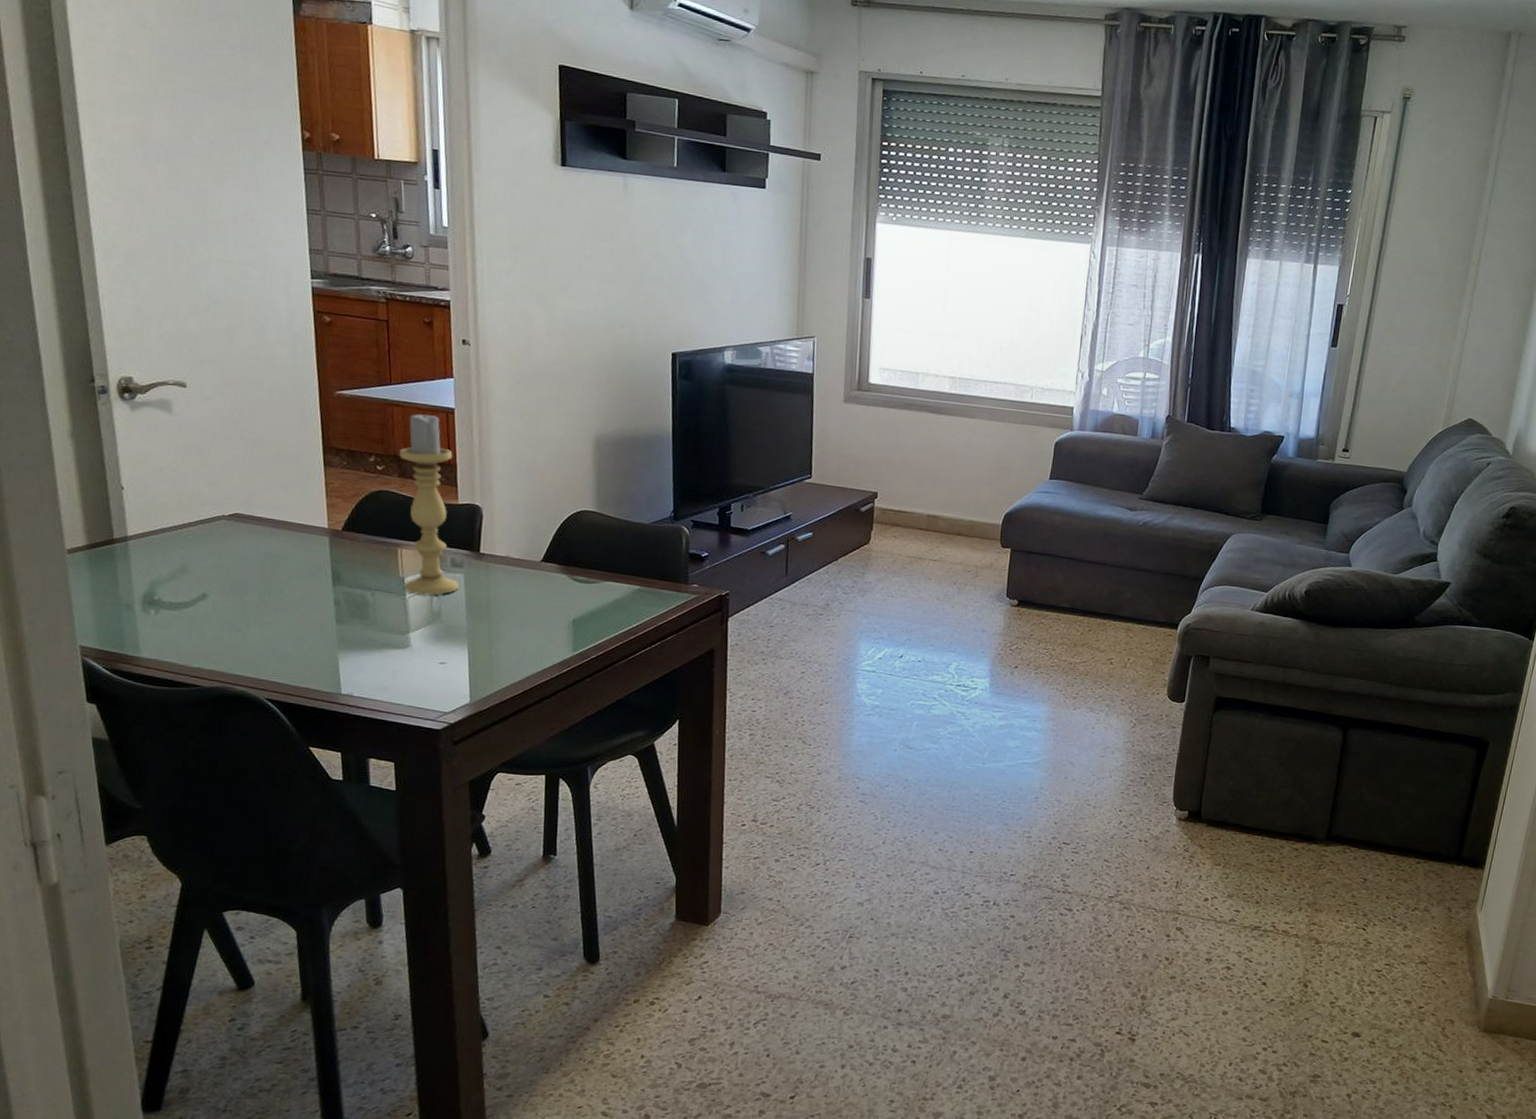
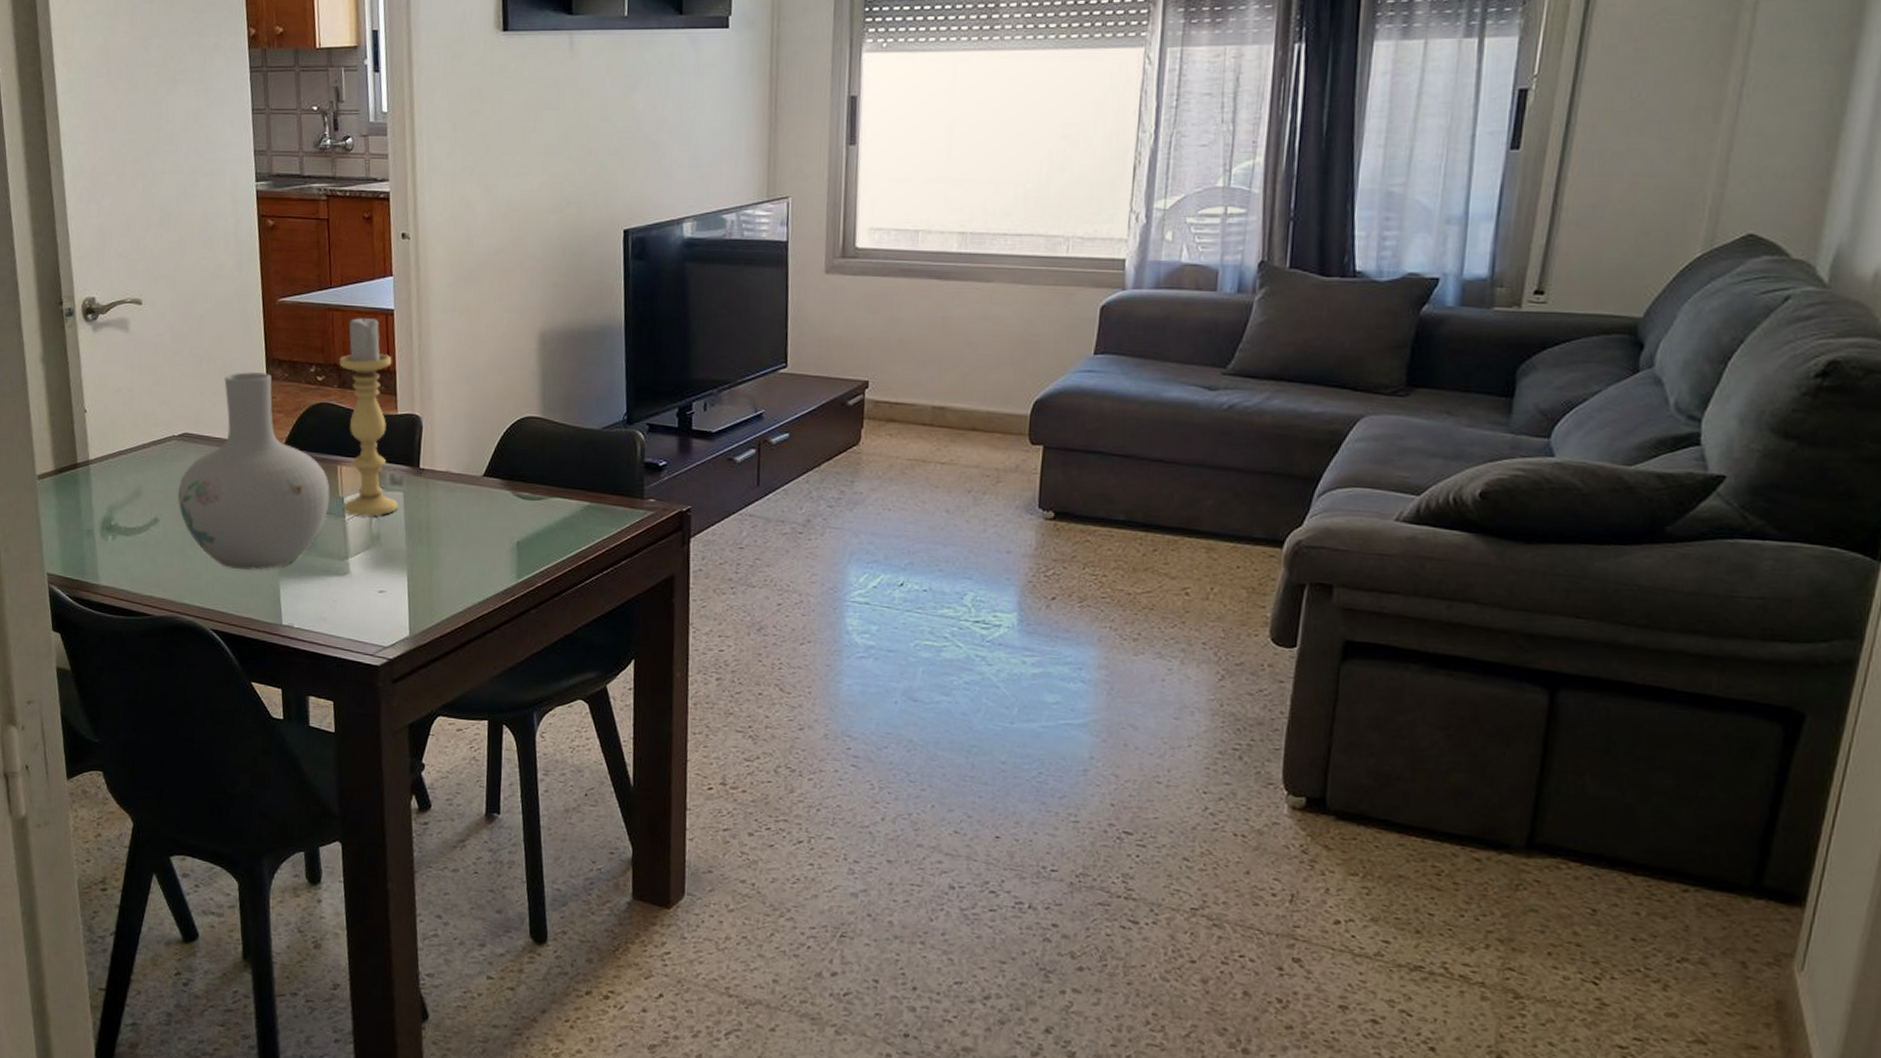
vase: none [228,458,390,644] -> present [177,372,330,570]

